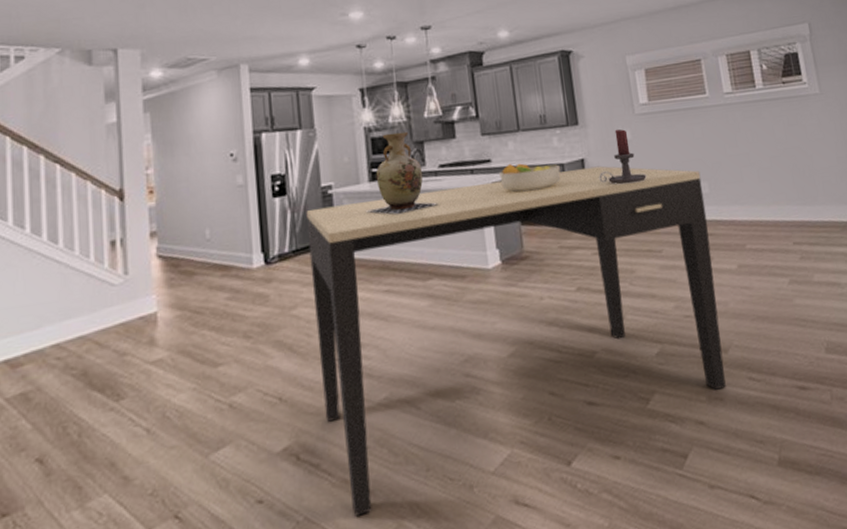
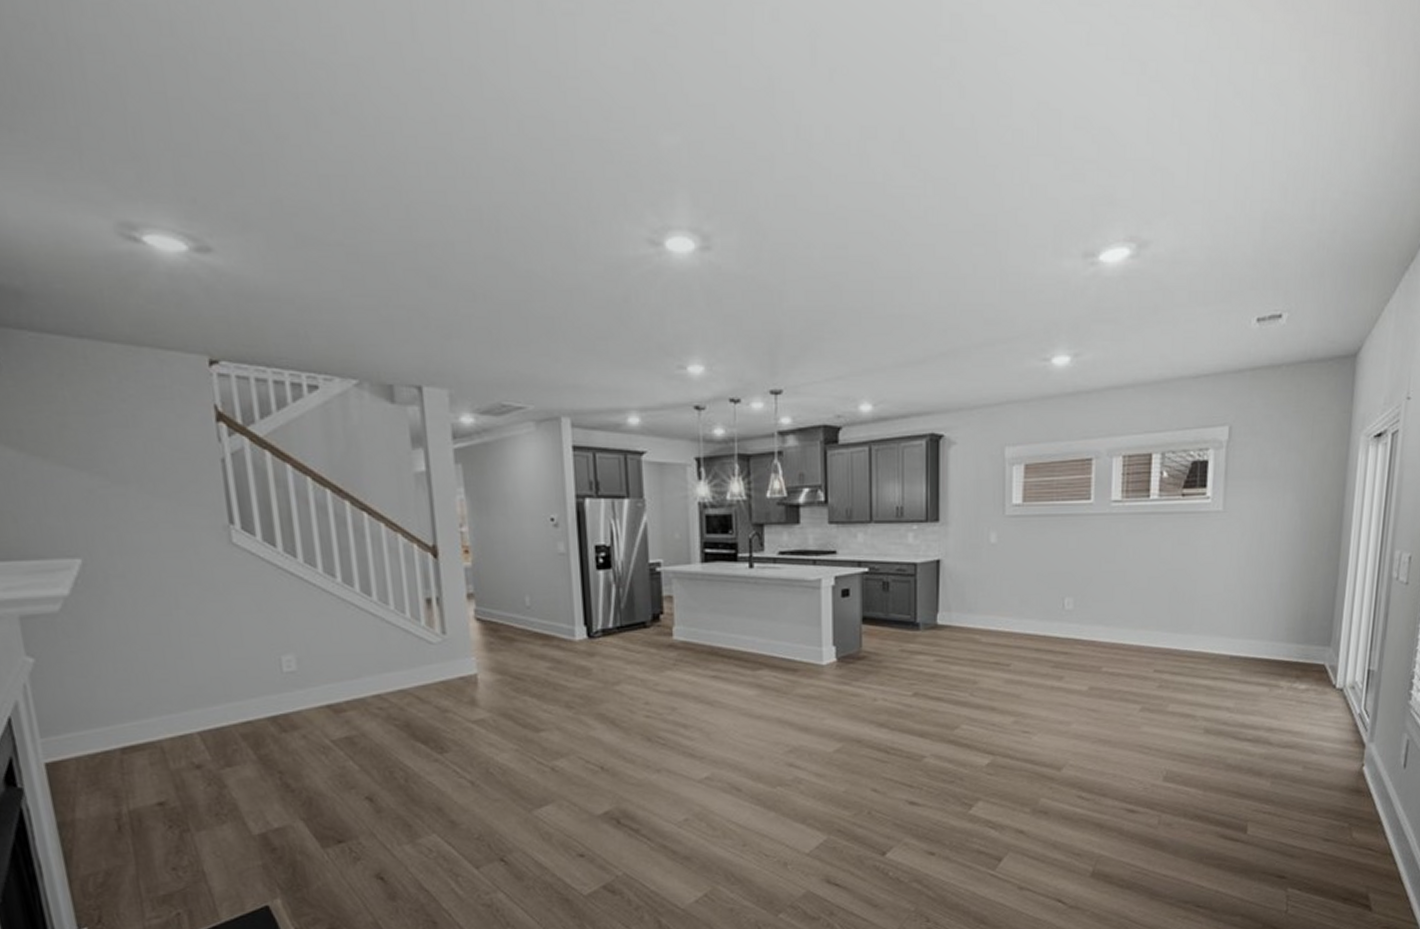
dining table: present [306,166,726,517] -> none [632,569,1067,877]
vase: present [366,131,439,214] -> none [697,511,775,599]
fruit bowl: present [499,163,561,193] -> none [844,557,912,589]
candle holder: present [599,129,647,185] -> none [954,530,1006,592]

